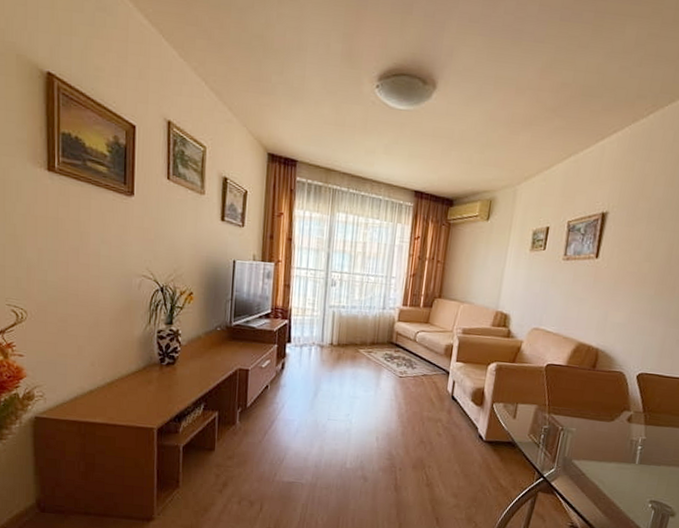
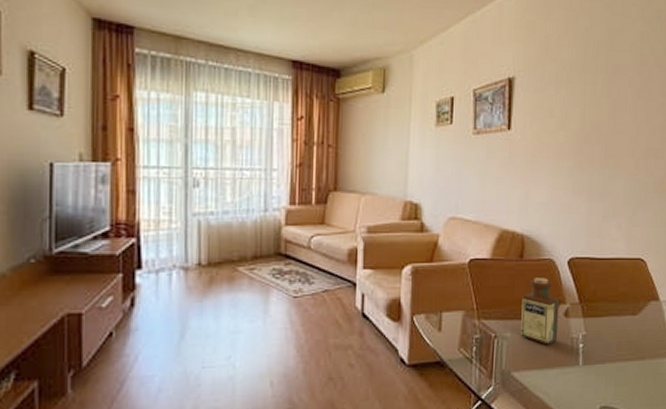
bottle: none [585,386,625,443] -> present [521,278,560,345]

